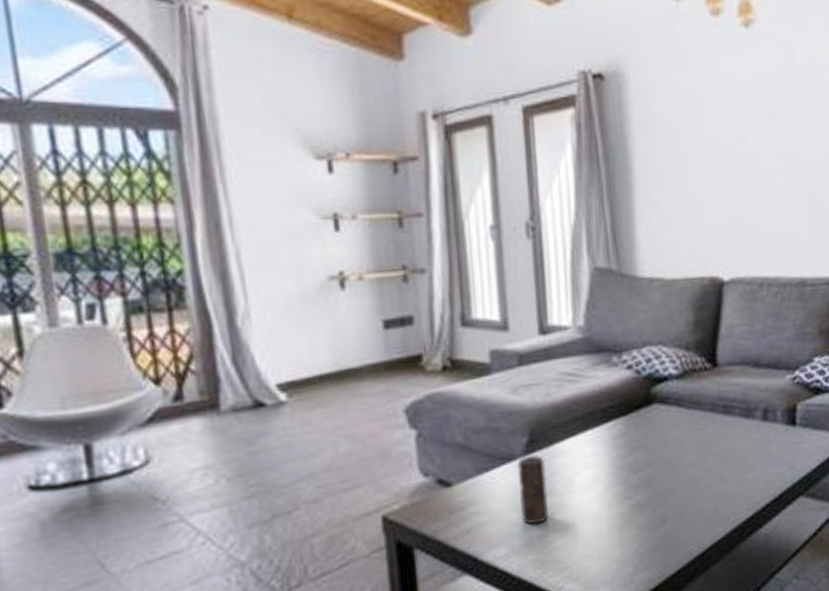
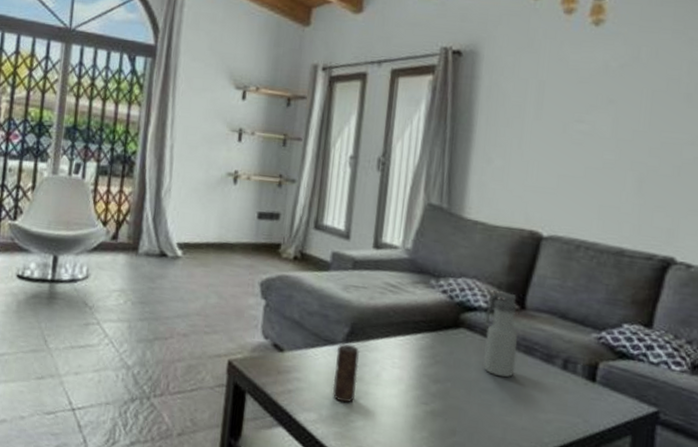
water bottle: none [677,351,717,447] -> present [483,291,518,378]

